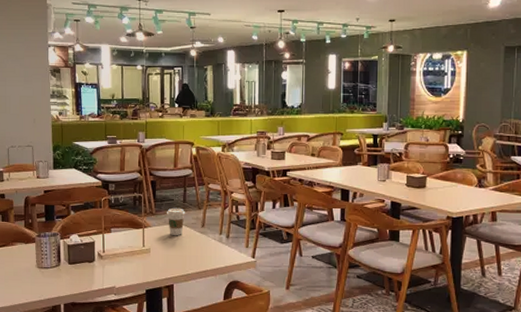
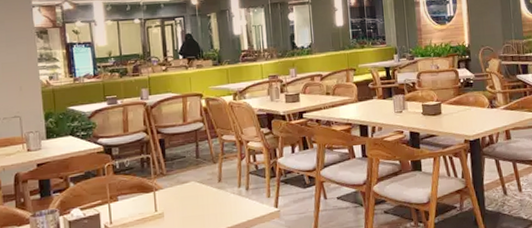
coffee cup: present [167,207,185,236] -> none [179,164,199,196]

